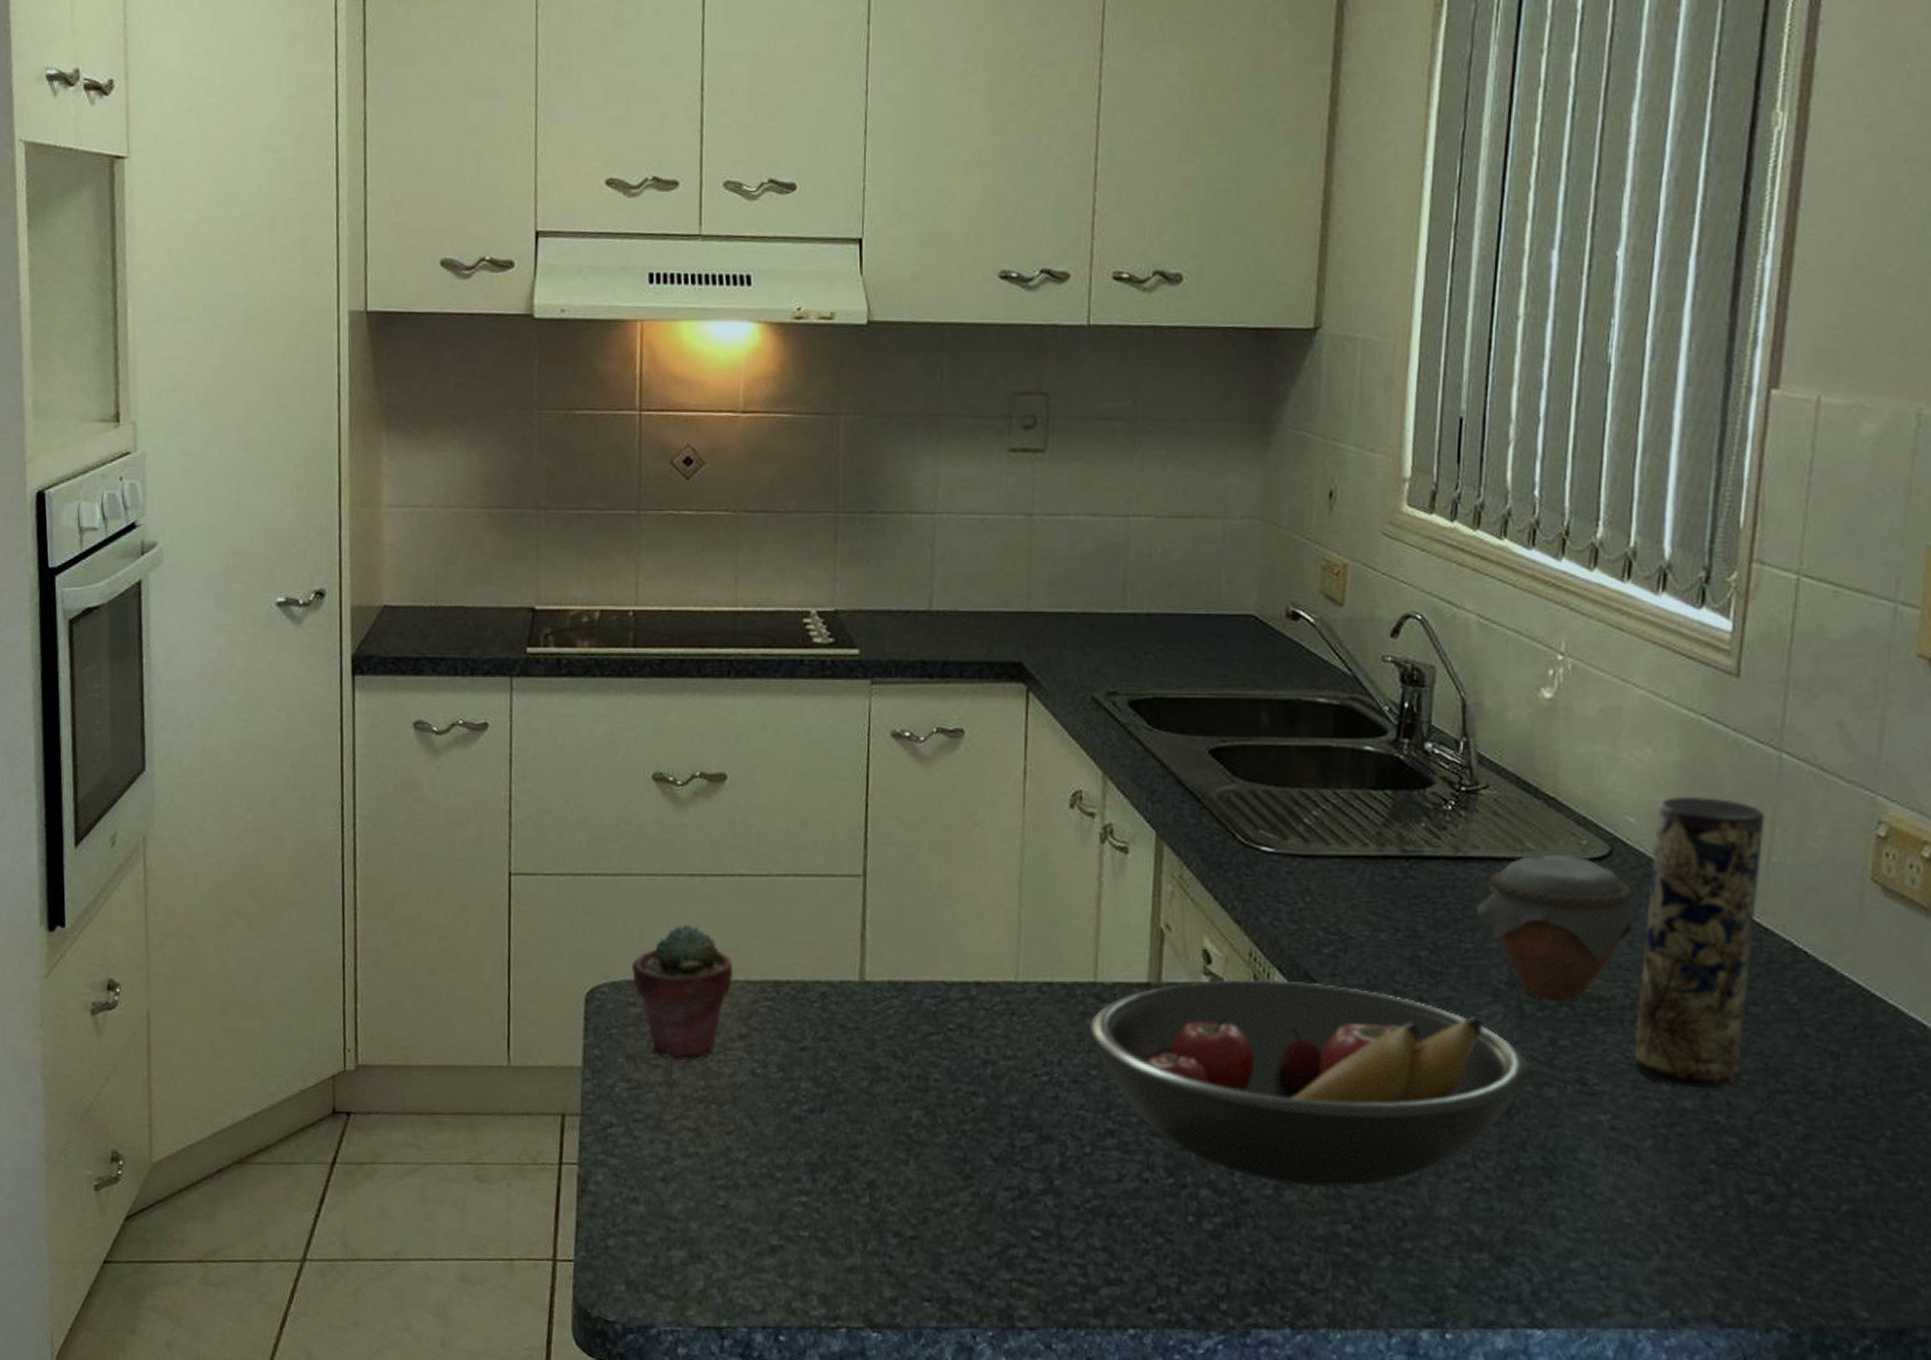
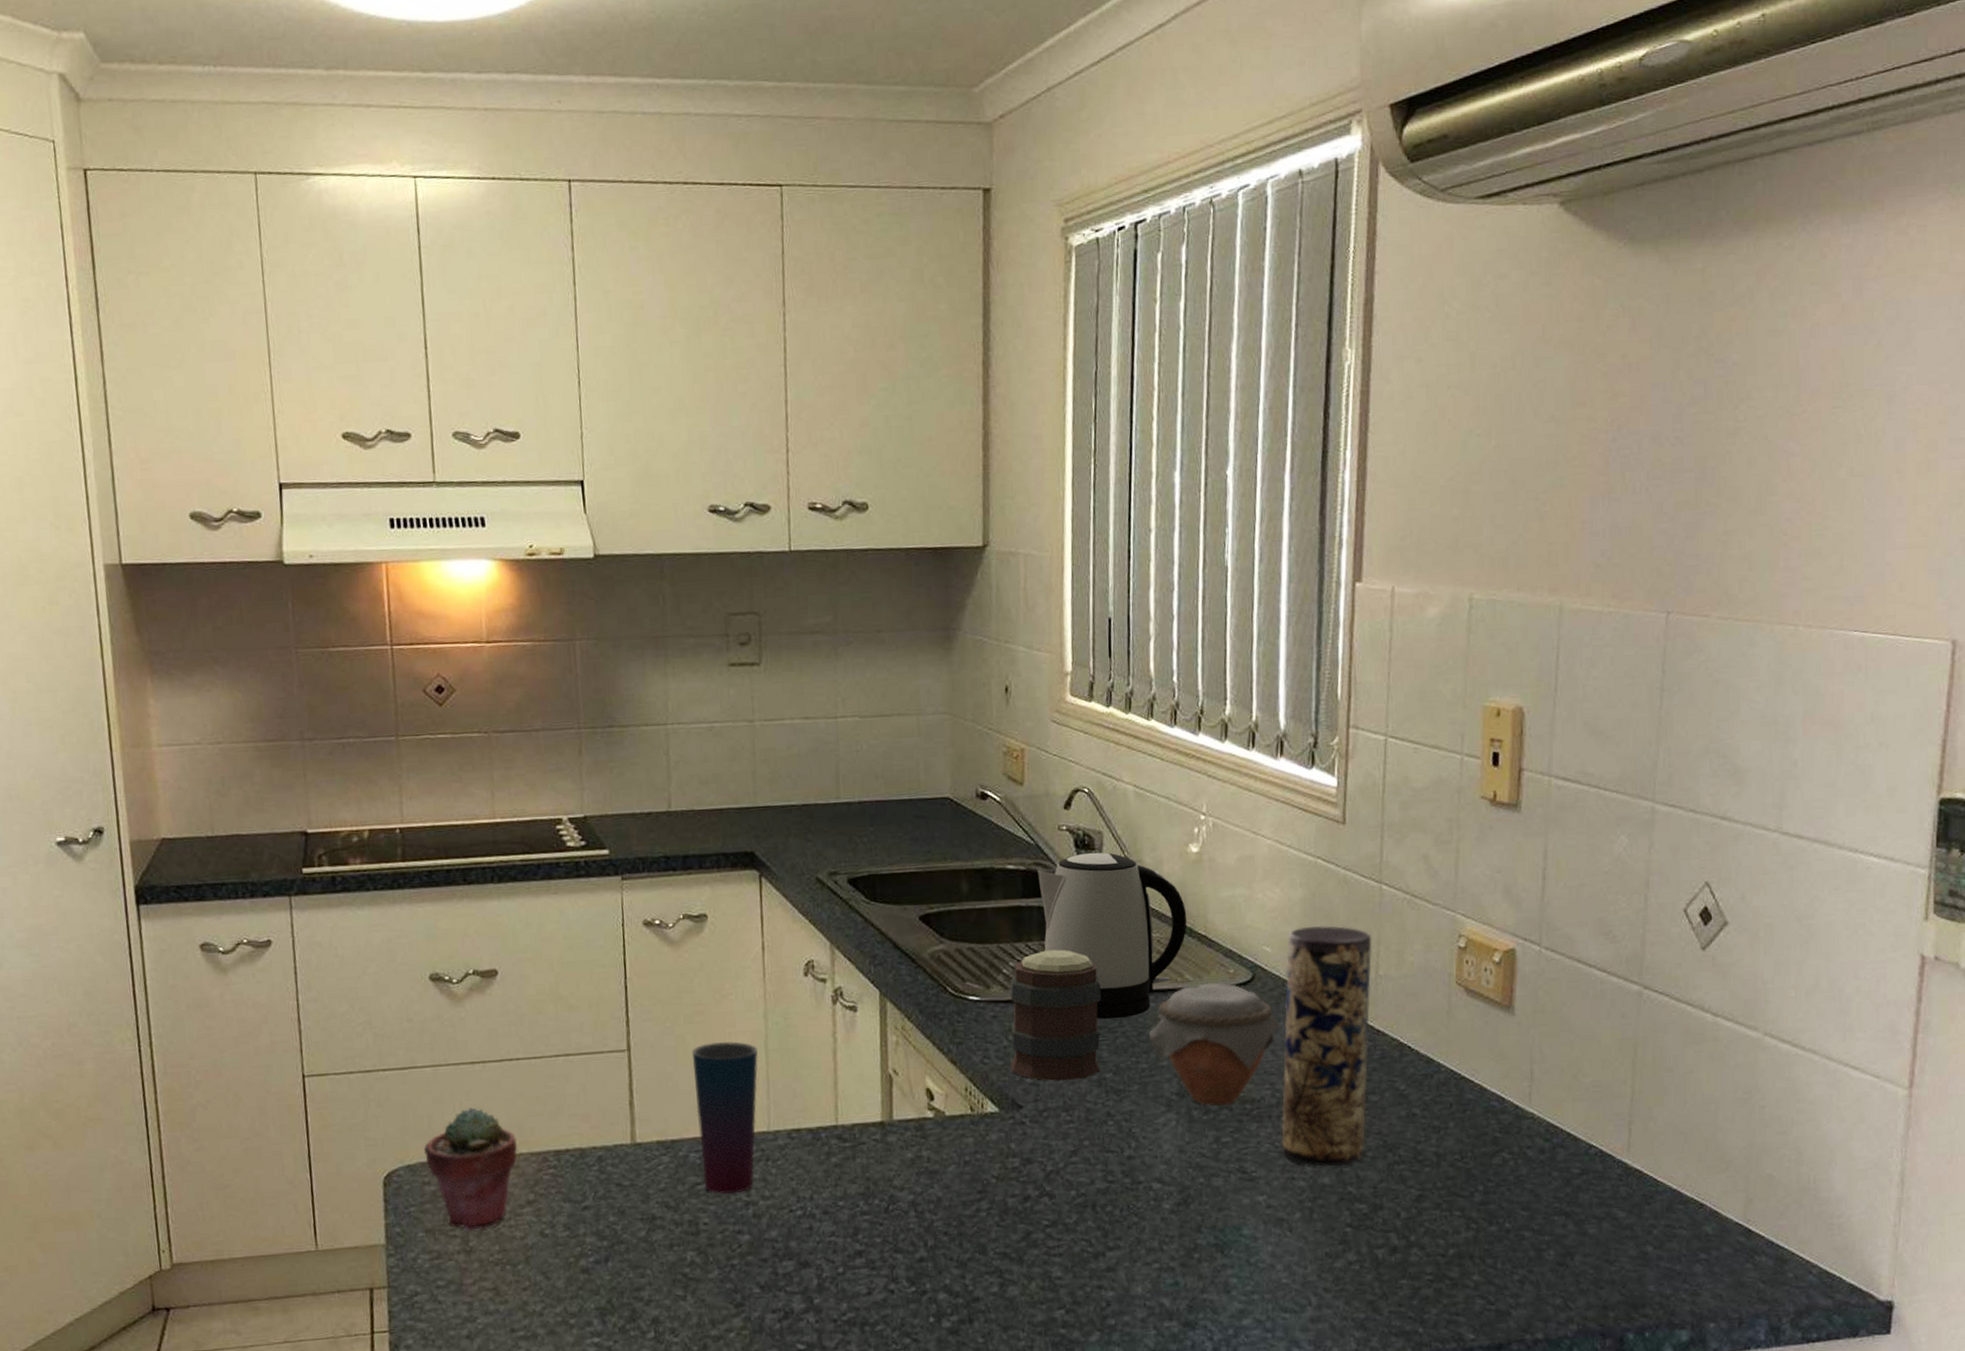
cup: none [935,875,1010,1050] -> present [691,1041,758,1194]
fruit bowl: present [1089,979,1529,1188] -> none [834,1108,1200,1282]
mug: none [1304,800,1421,955] -> present [1010,949,1101,1082]
kettle: none [1354,690,1533,888] -> present [1038,852,1187,1019]

